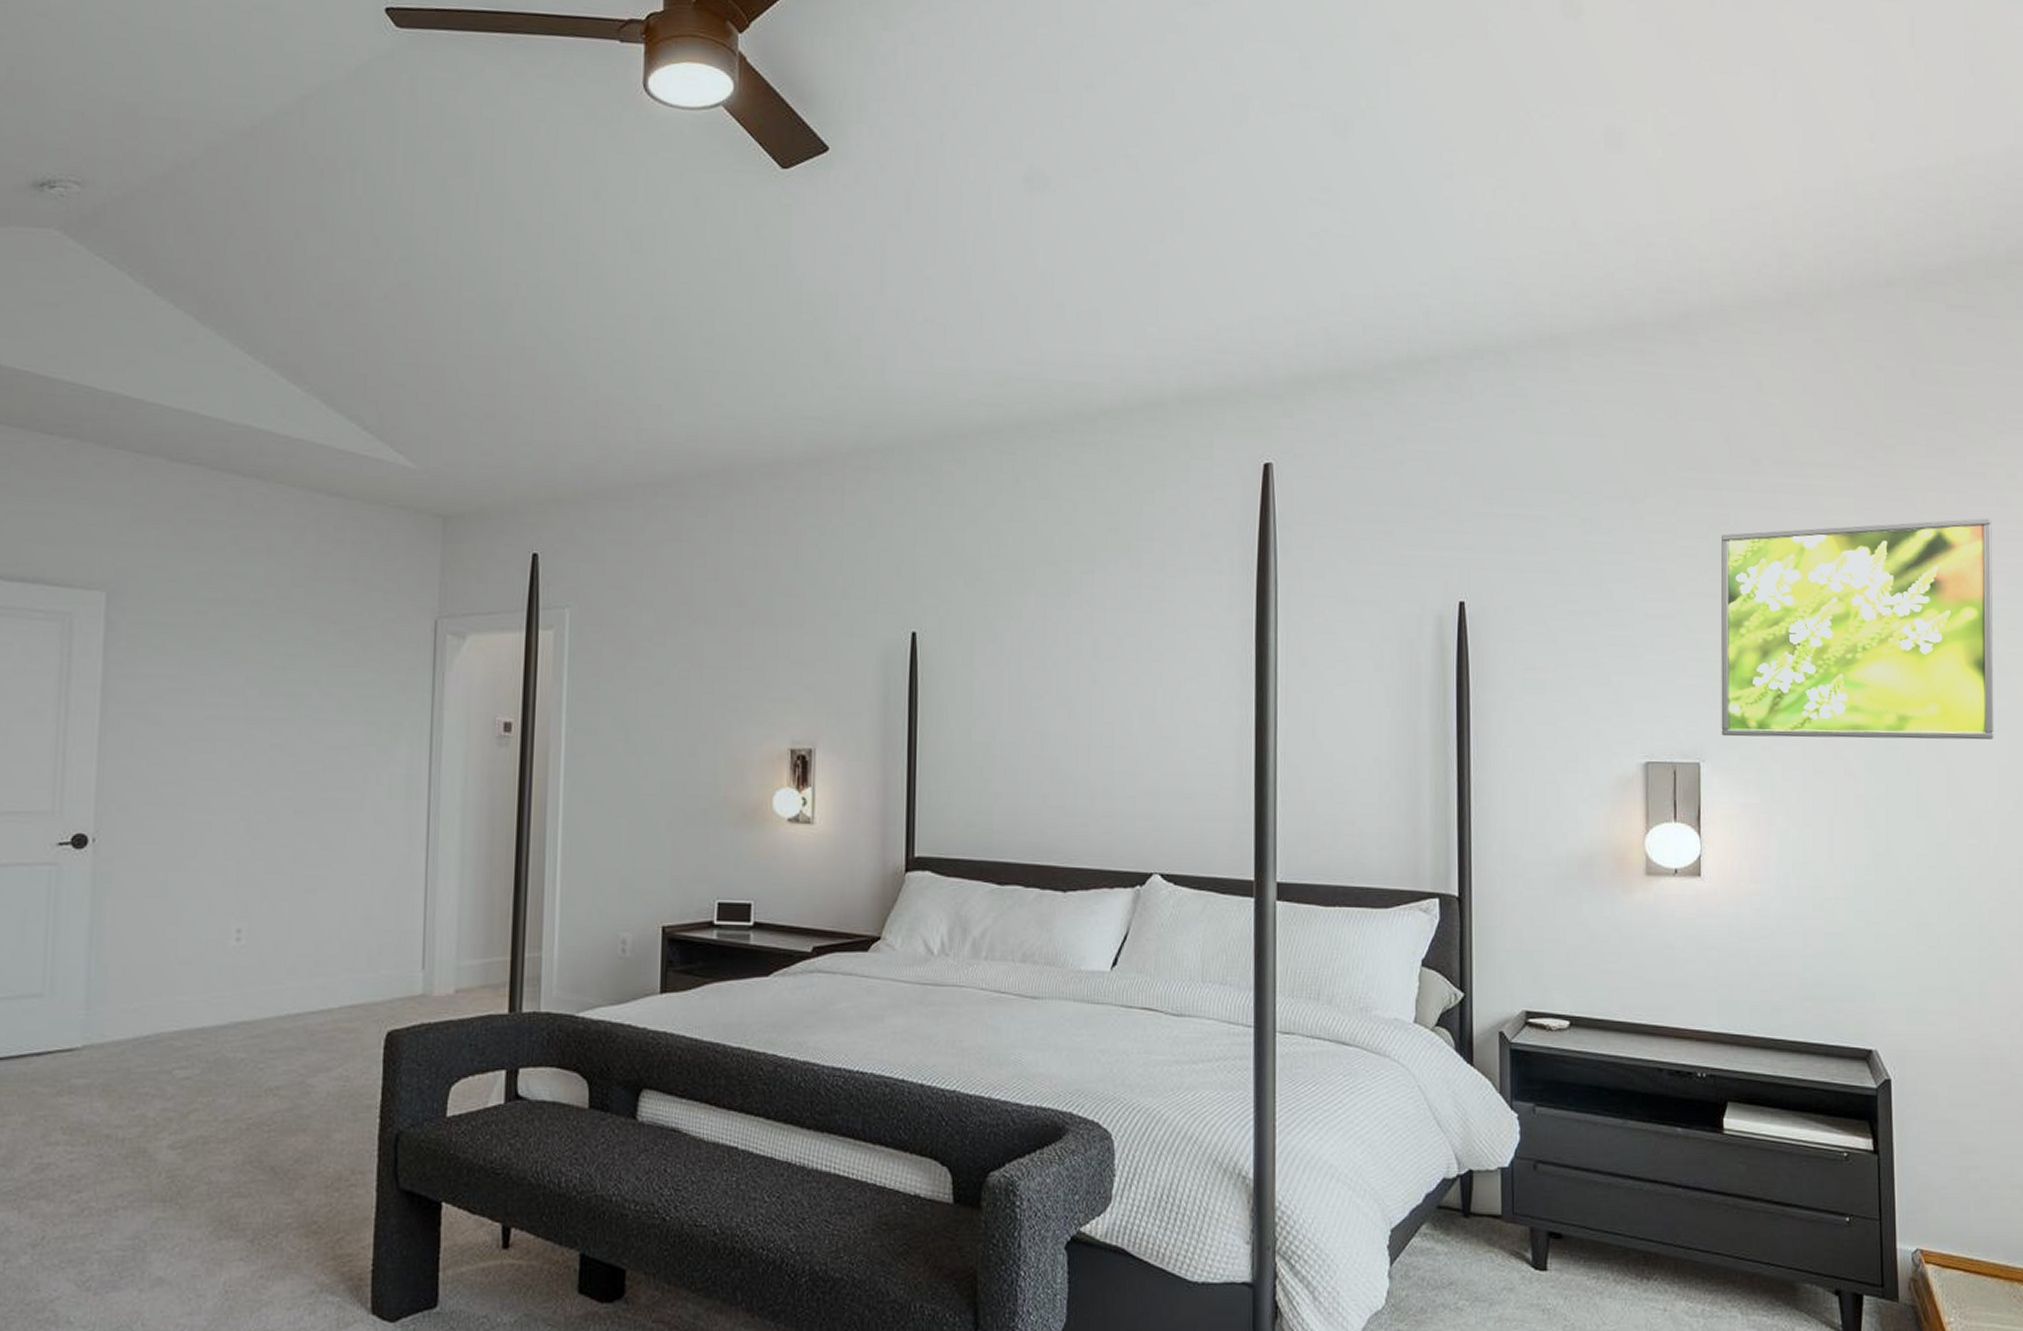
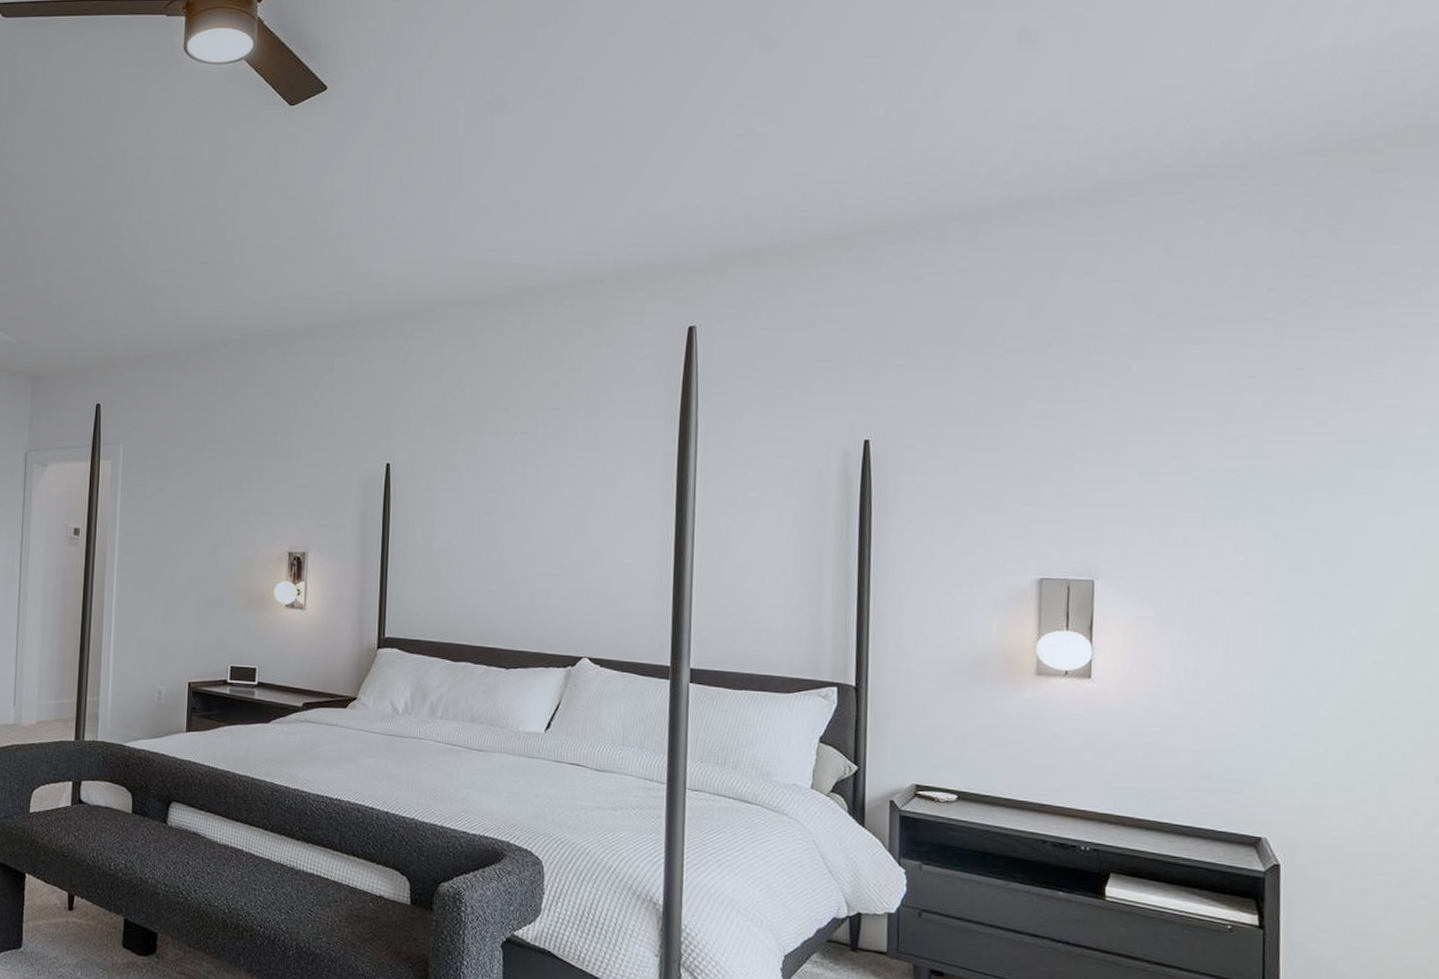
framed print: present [1721,518,1994,740] -> none [1116,364,1413,566]

